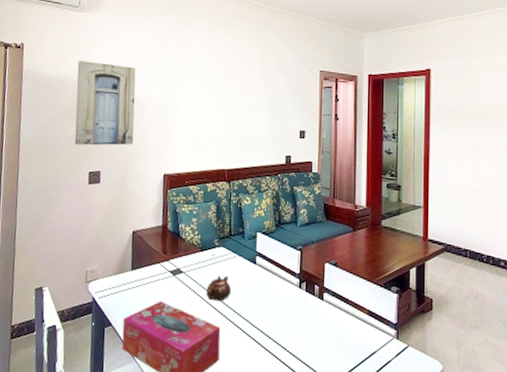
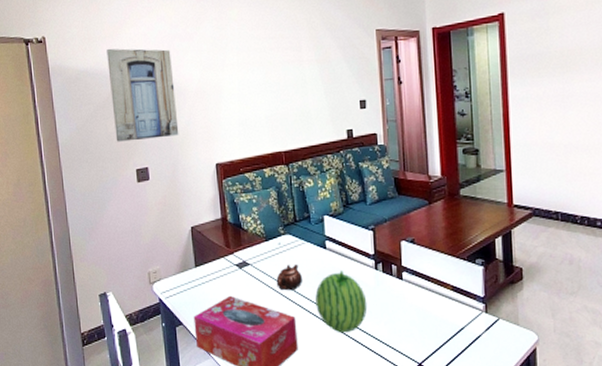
fruit: none [241,286,289,348] -> present [315,270,368,333]

